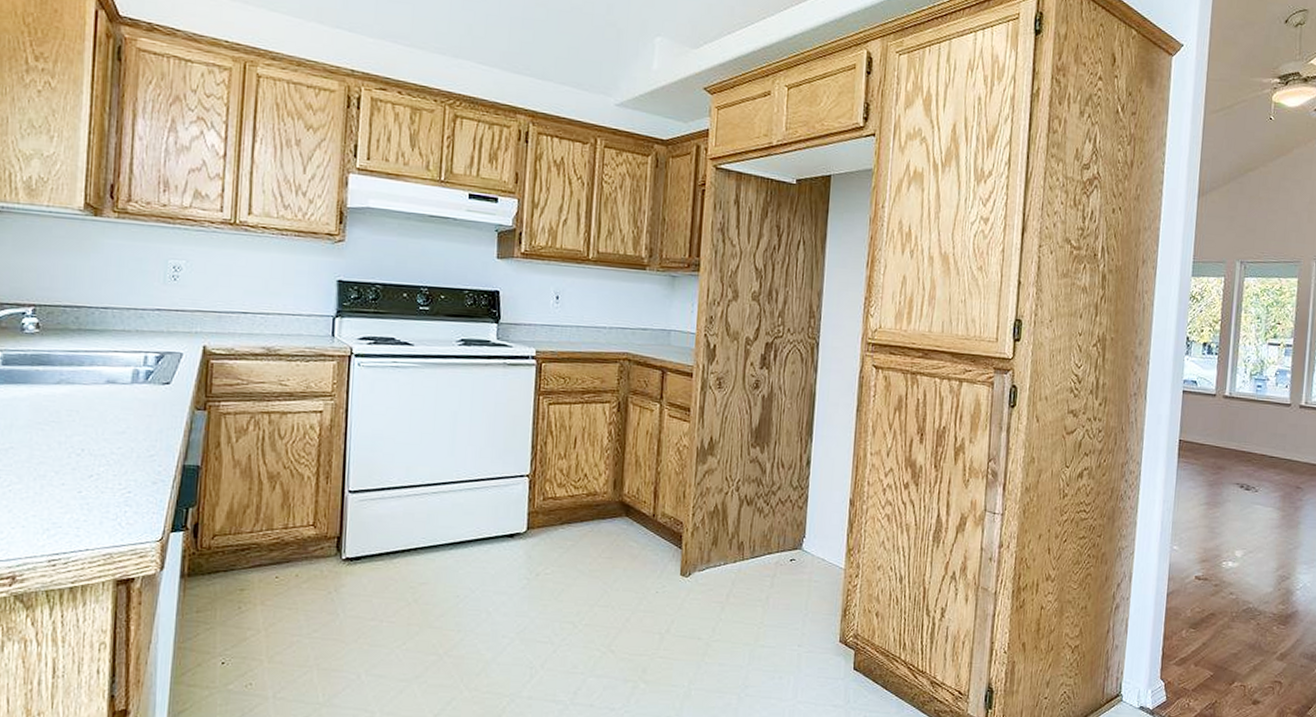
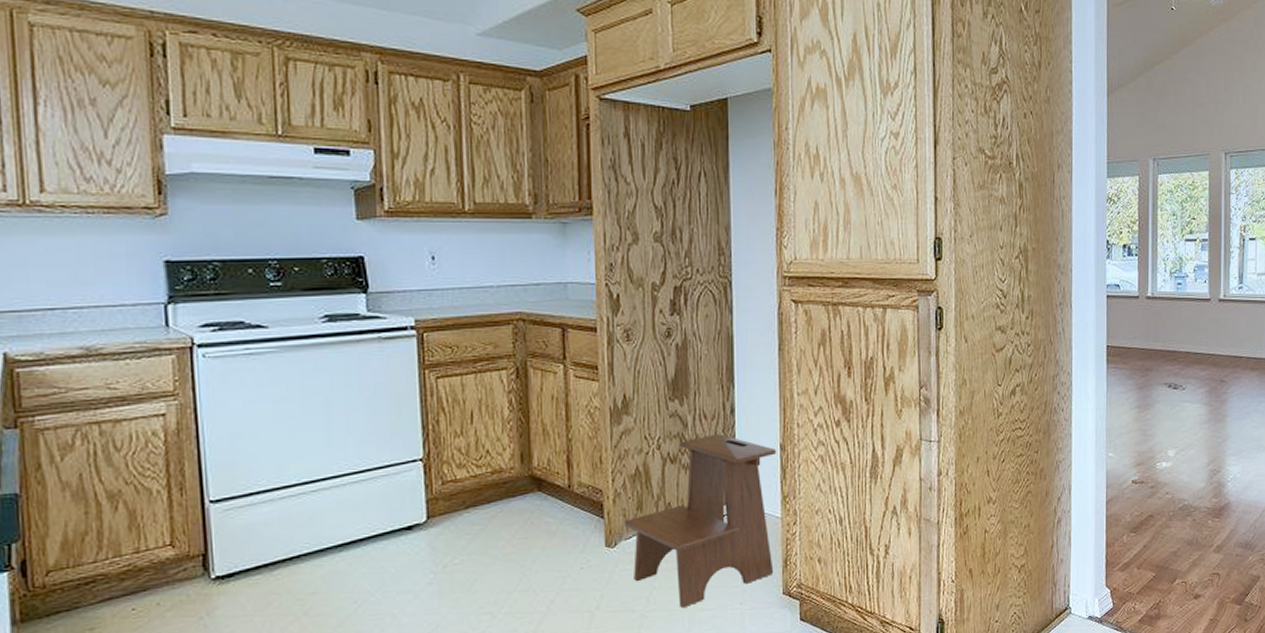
step stool: none [698,483,846,642] -> present [623,434,777,607]

